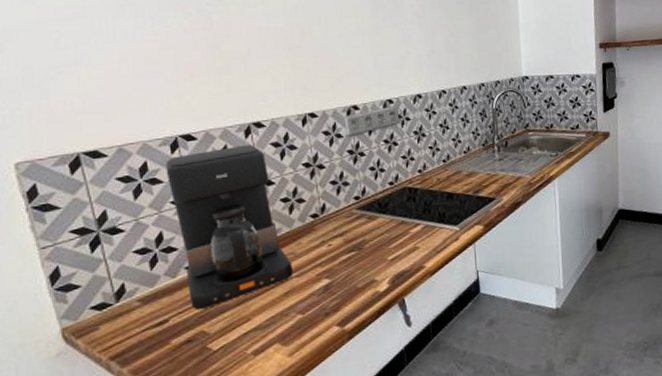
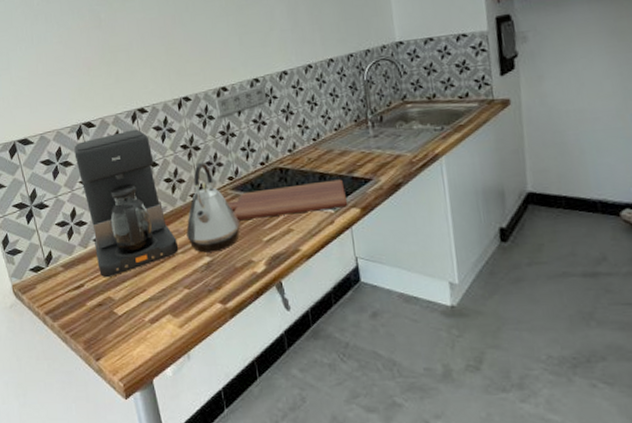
kettle: none [304,181,364,275] -> present [186,161,240,253]
cutting board: none [351,198,473,241] -> present [227,179,348,221]

